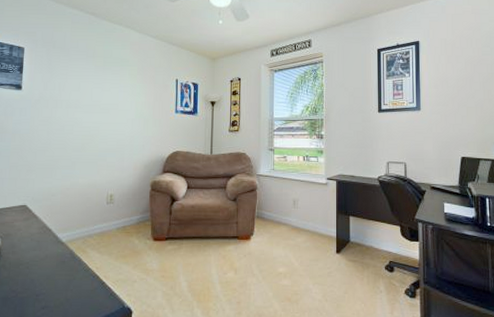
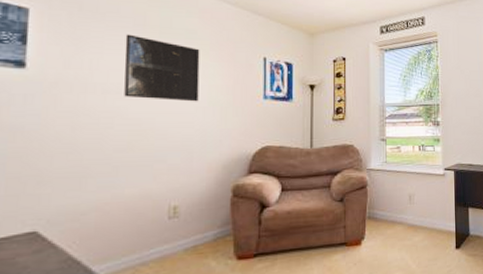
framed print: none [80,64,131,115] -> present [124,34,200,102]

